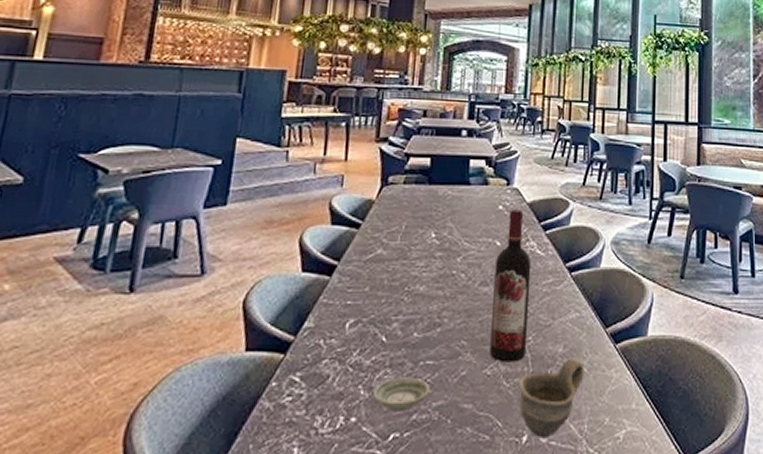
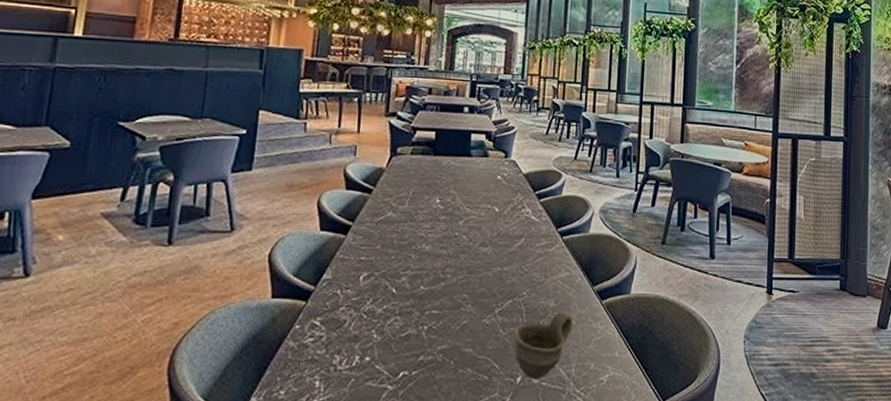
saucer: present [373,377,431,412] -> none [384,324,436,354]
wine bottle: present [490,209,532,363] -> none [488,179,527,314]

